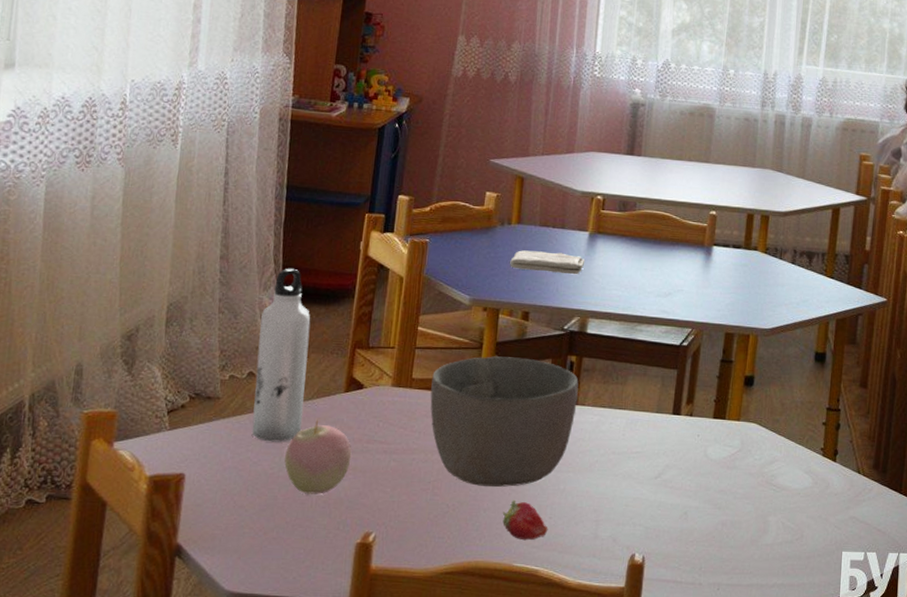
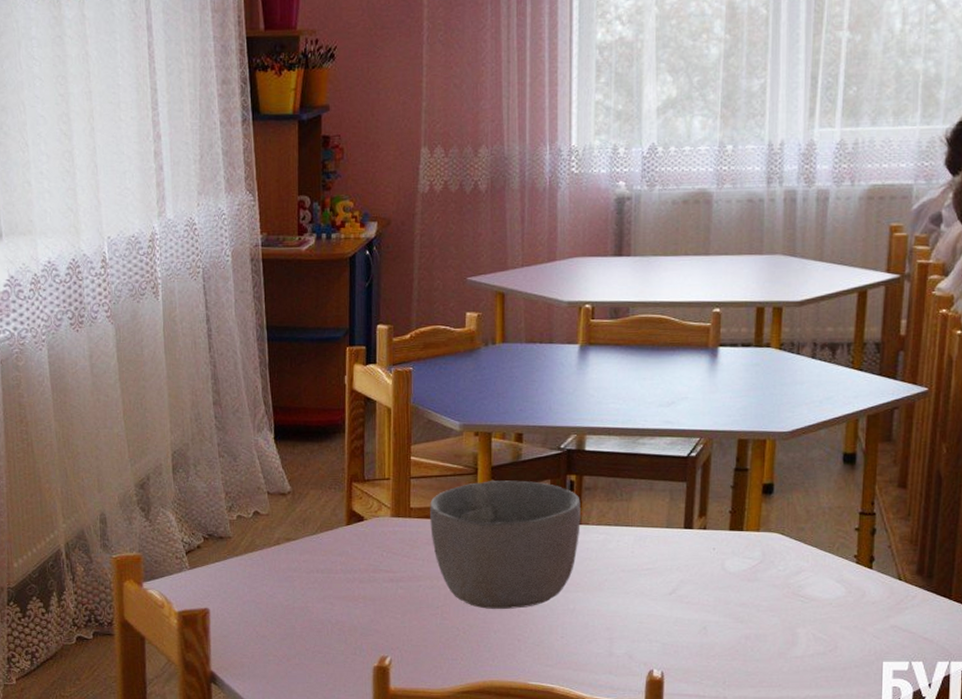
water bottle: present [251,268,311,442] -> none [259,408,310,576]
apple: present [284,420,352,494] -> none [298,553,360,623]
fruit: present [502,499,548,541] -> none [513,621,561,660]
washcloth: present [510,250,585,275] -> none [498,369,578,391]

